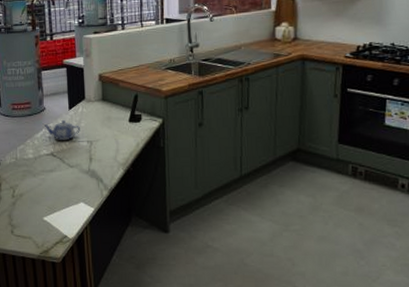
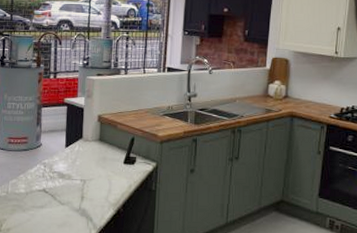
teapot: present [44,119,80,140] -> none [38,156,75,177]

